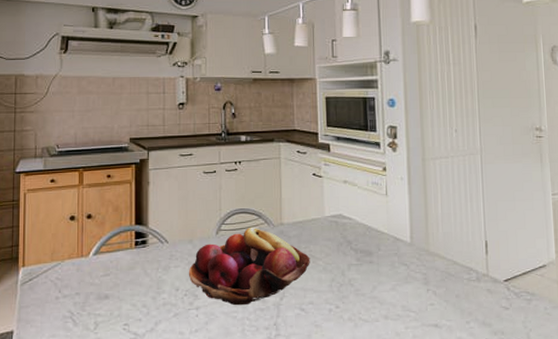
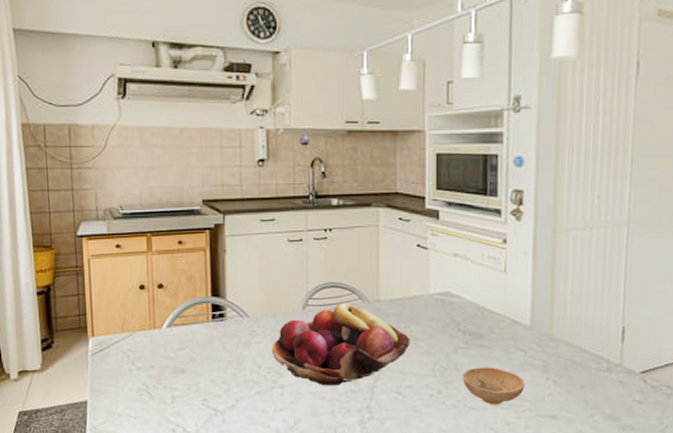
bowl: none [356,281,410,317] -> present [462,367,525,405]

